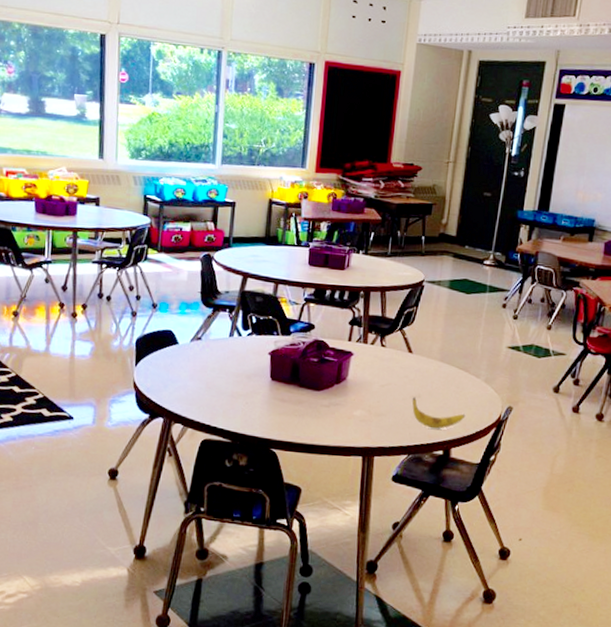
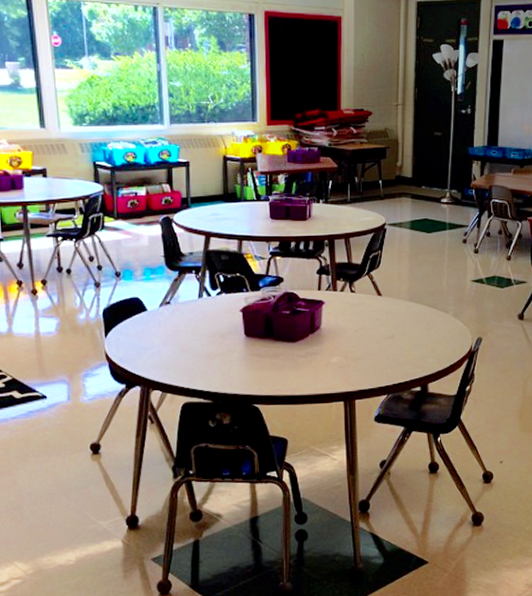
banana: present [411,397,466,429] -> none [386,338,439,367]

